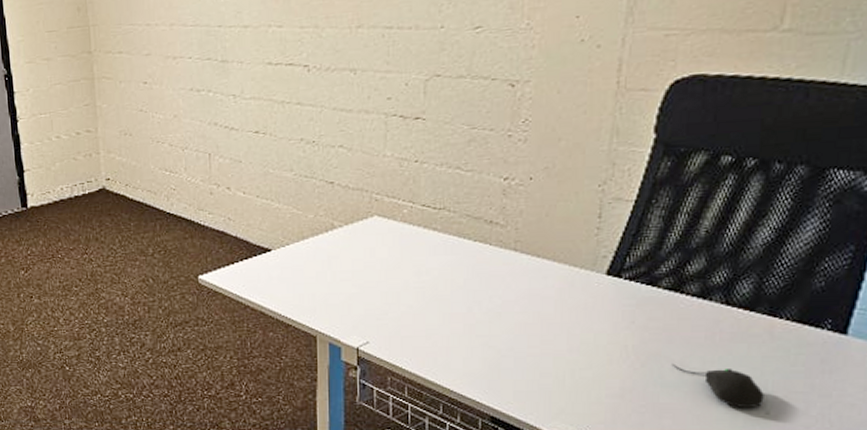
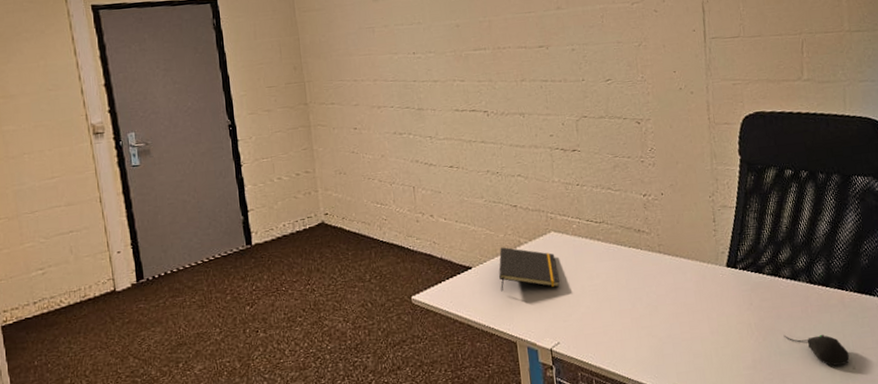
notepad: none [302,229,377,281] -> present [498,247,560,292]

